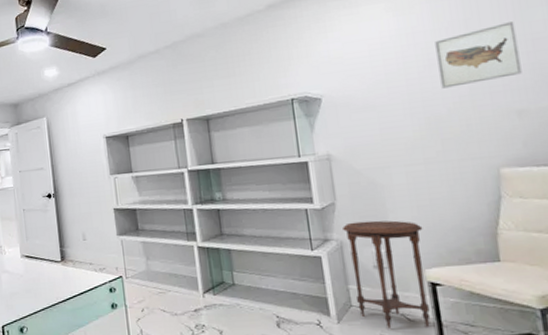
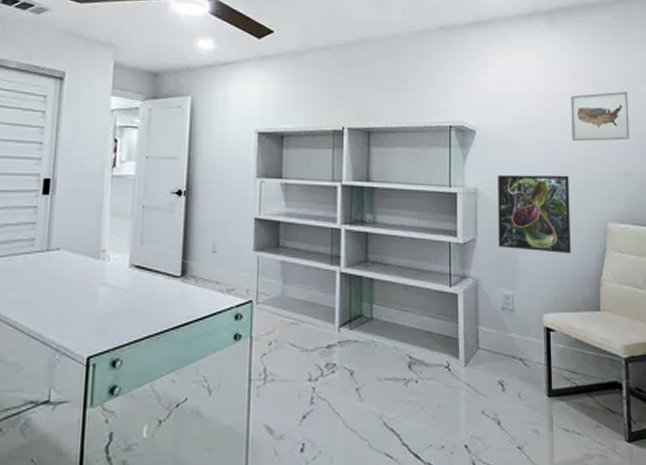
side table: present [343,220,431,329] -> none [480,260,545,373]
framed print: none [353,125,454,208] -> present [498,174,571,254]

